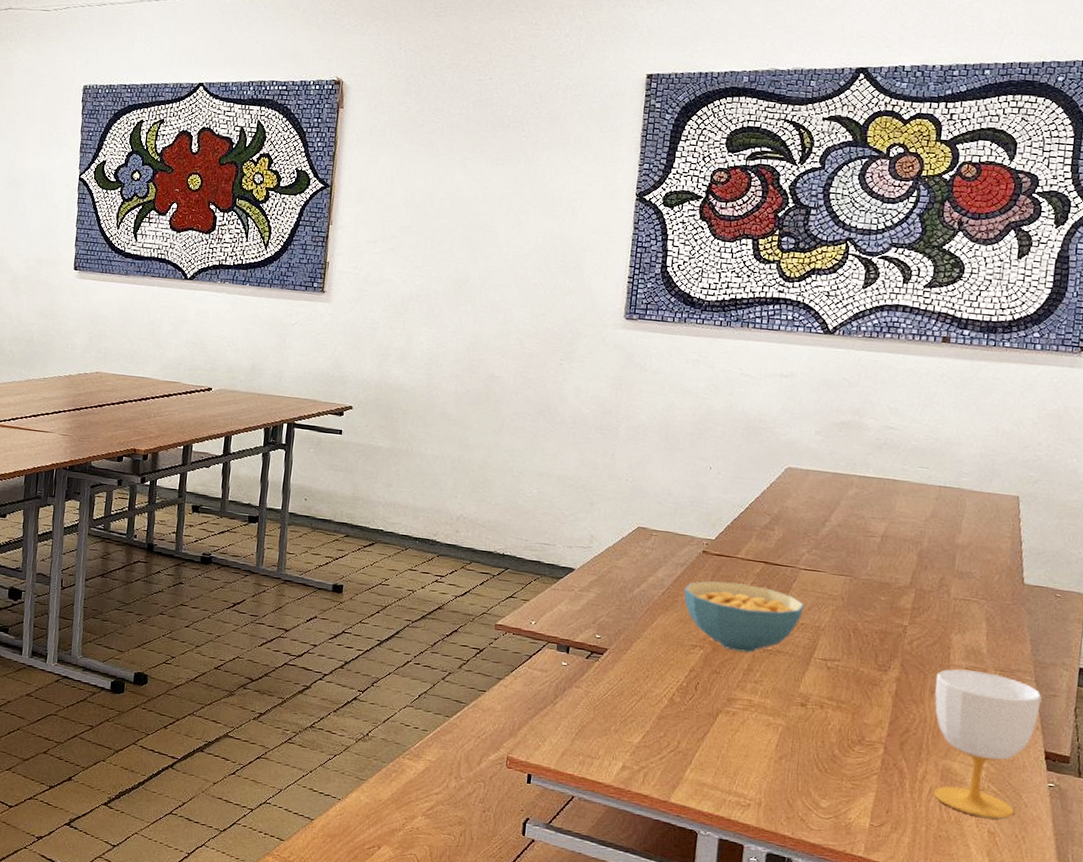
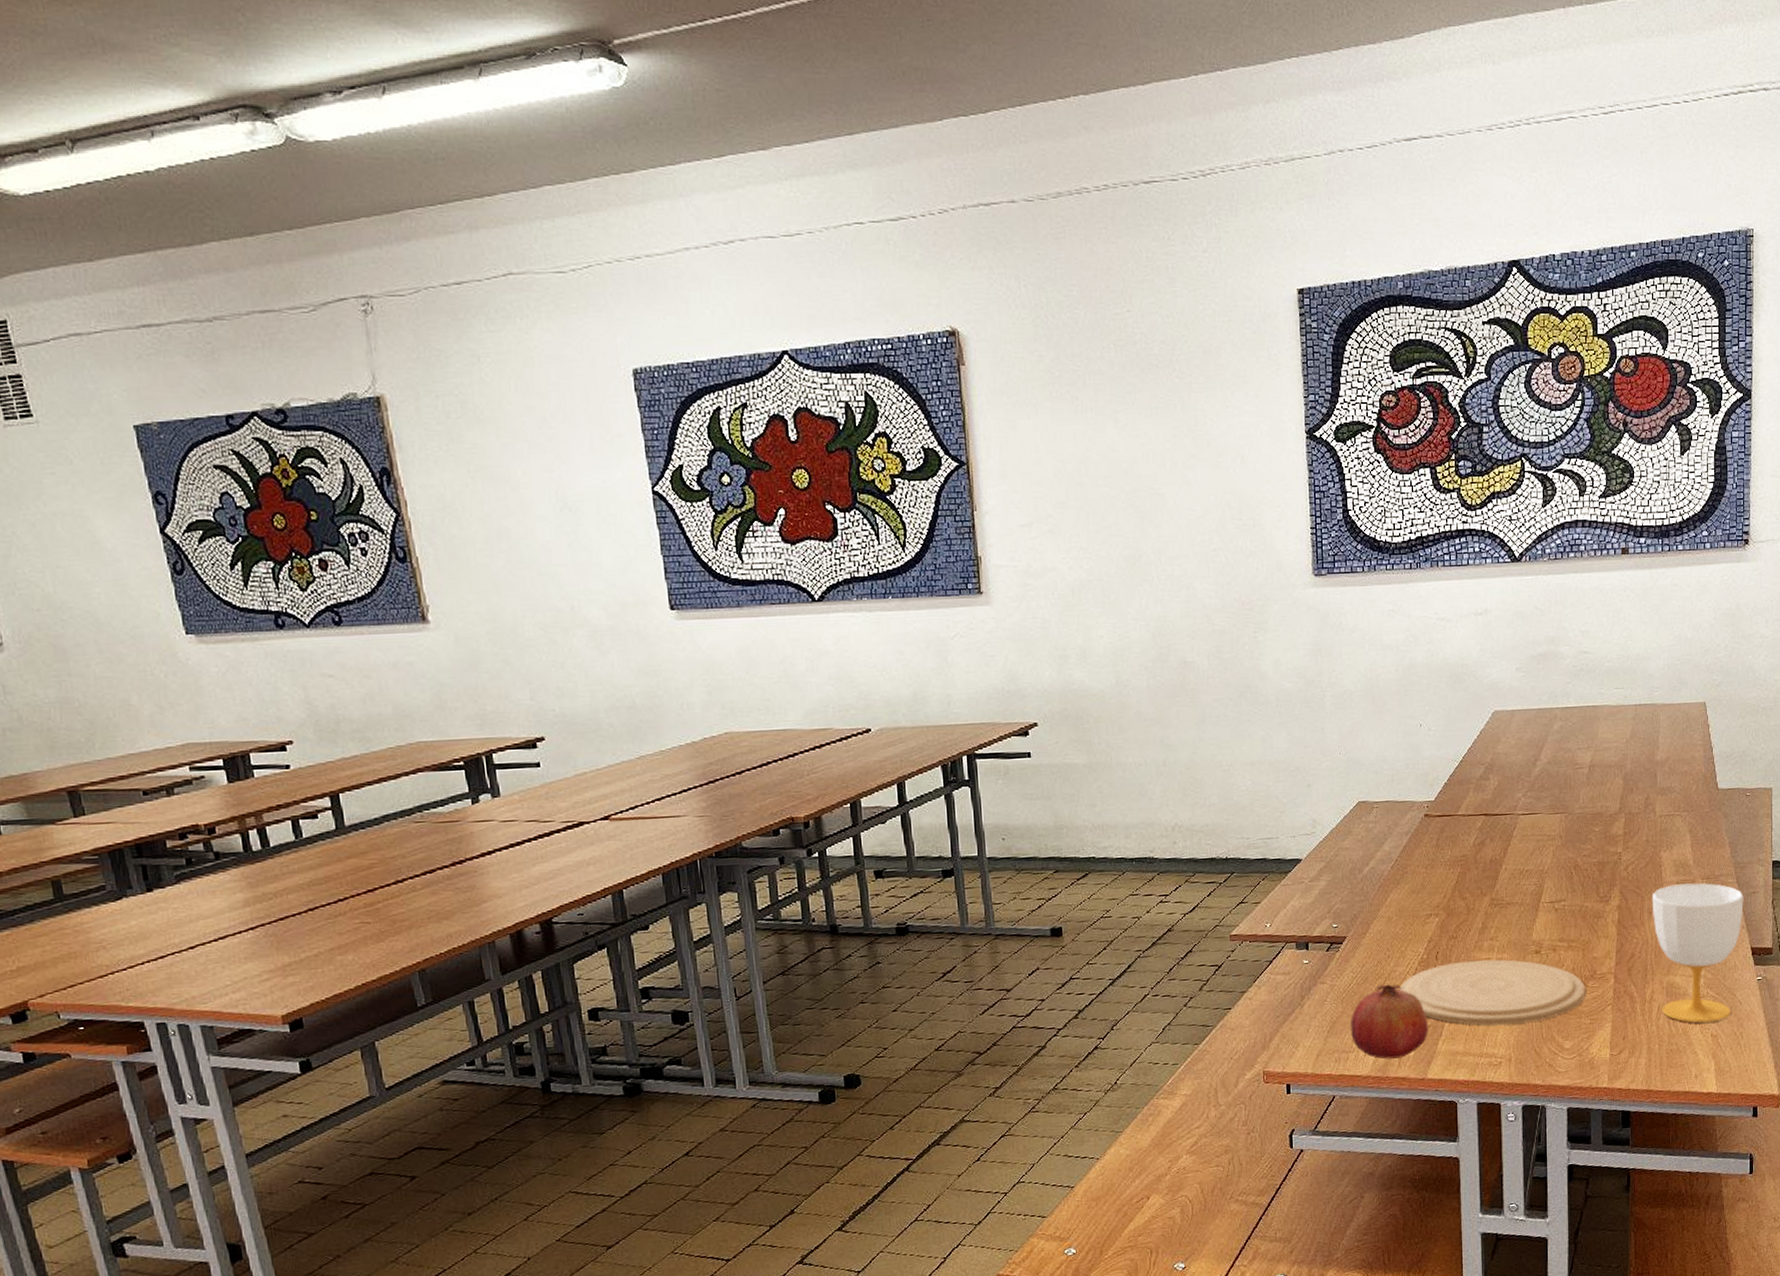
fruit: none [598,701,679,776] -> present [1351,984,1428,1059]
plate: none [654,696,851,773] -> present [1400,958,1586,1026]
cereal bowl: present [683,581,804,653] -> none [1412,840,1527,912]

